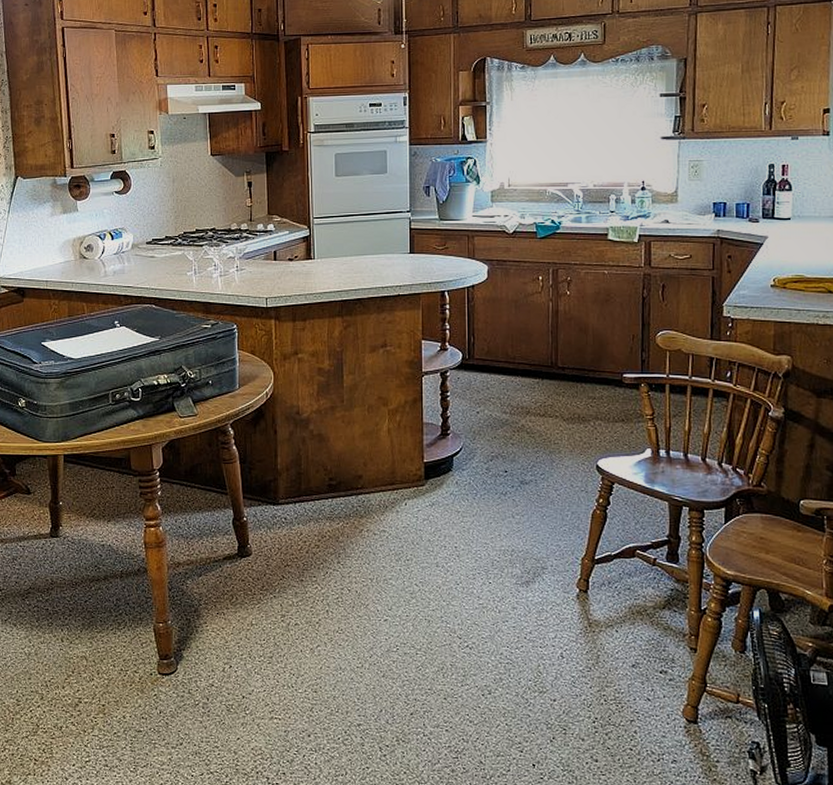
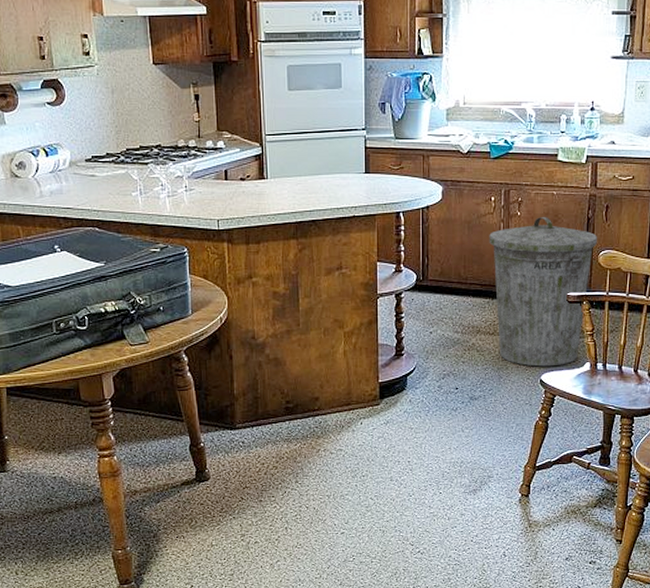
trash can: none [537,296,654,452] -> present [489,217,597,367]

